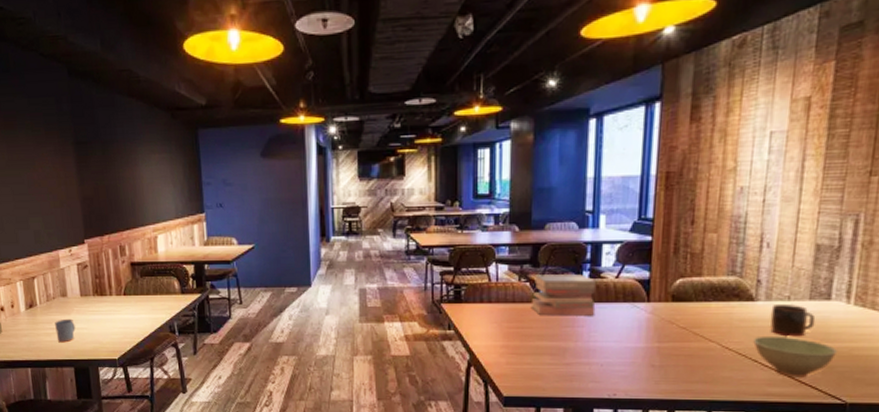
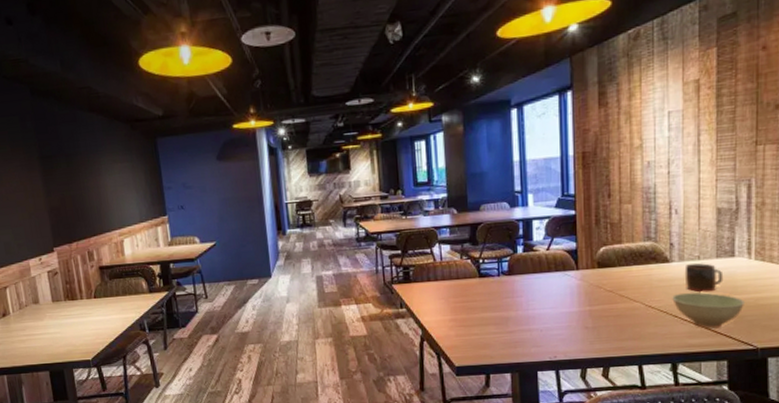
mug: present [55,318,76,343] -> none [28,324,49,348]
books: present [532,274,597,316] -> none [474,249,532,289]

